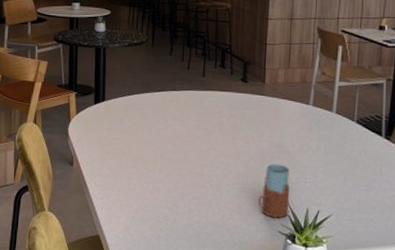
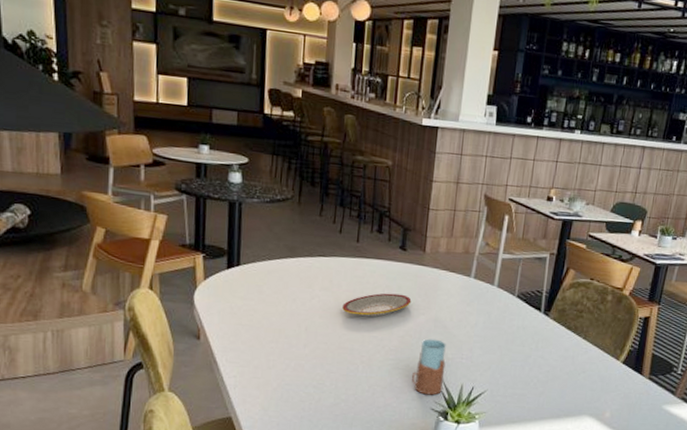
plate: none [192,121,255,143] -> present [342,293,412,317]

